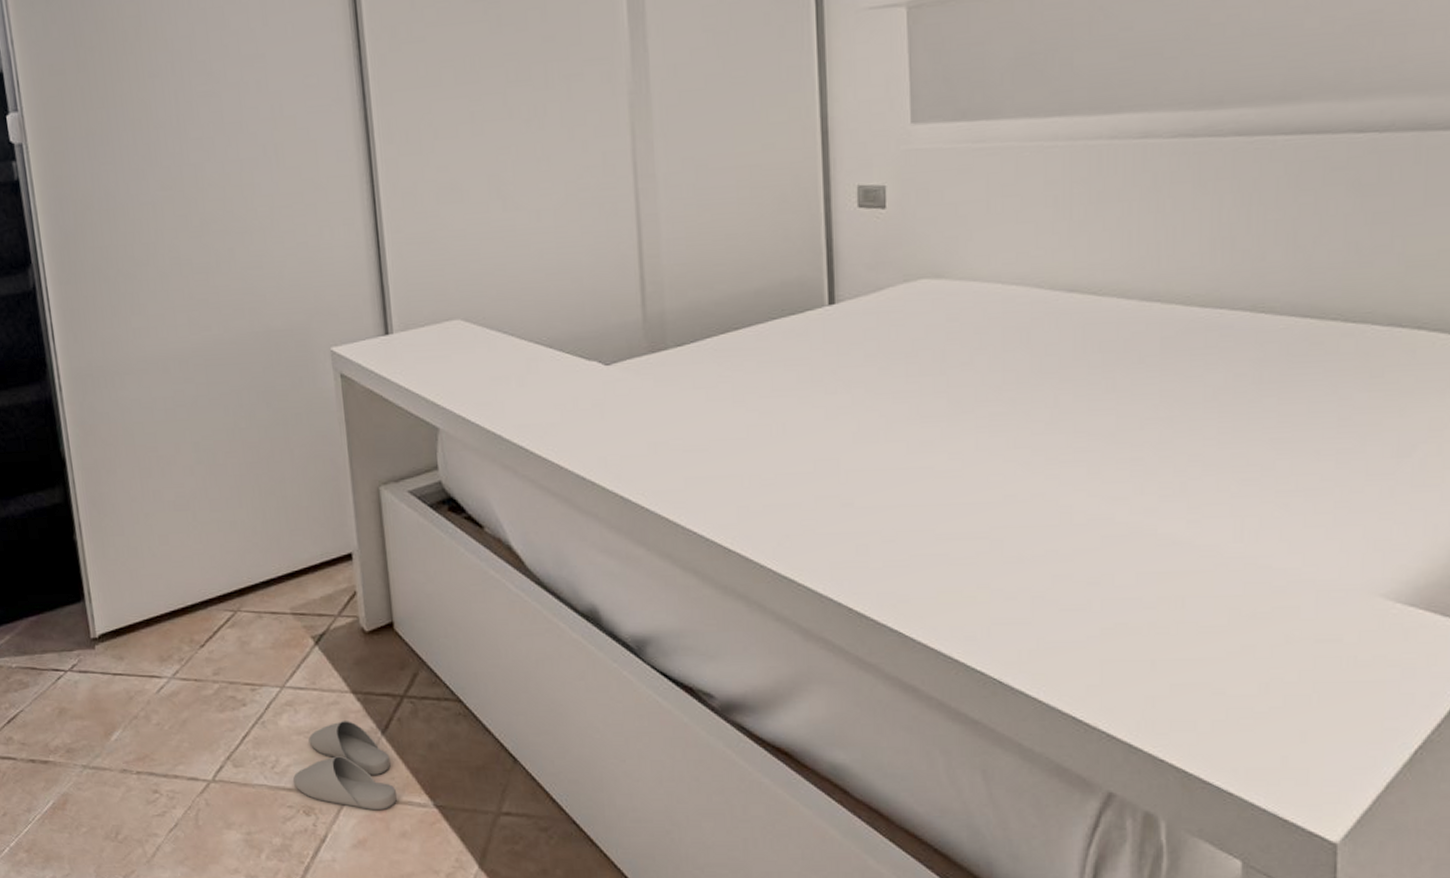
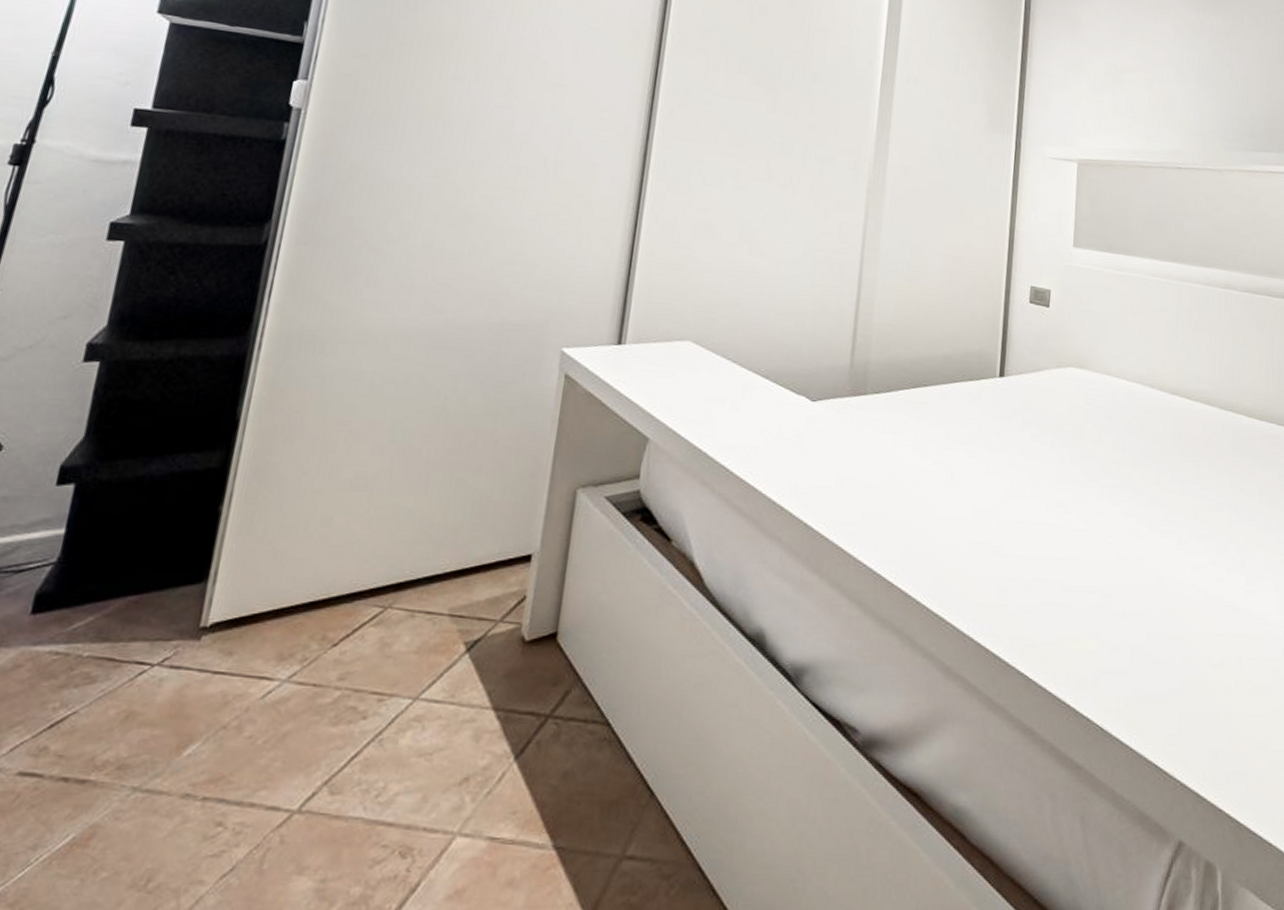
slippers: present [292,721,397,811] -> none [396,742,518,853]

